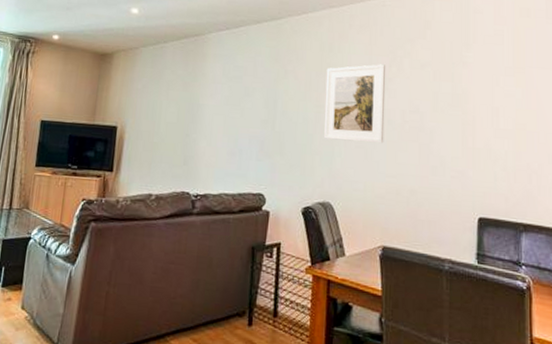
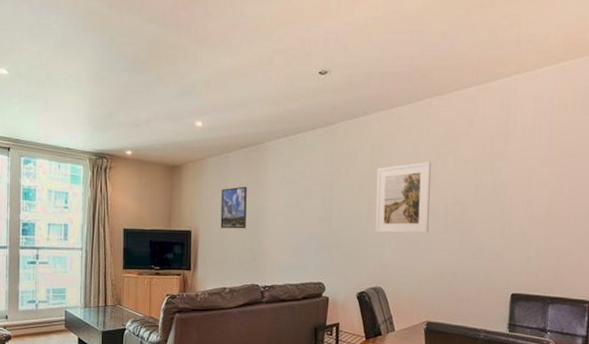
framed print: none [150,80,183,128] -> present [220,186,247,229]

